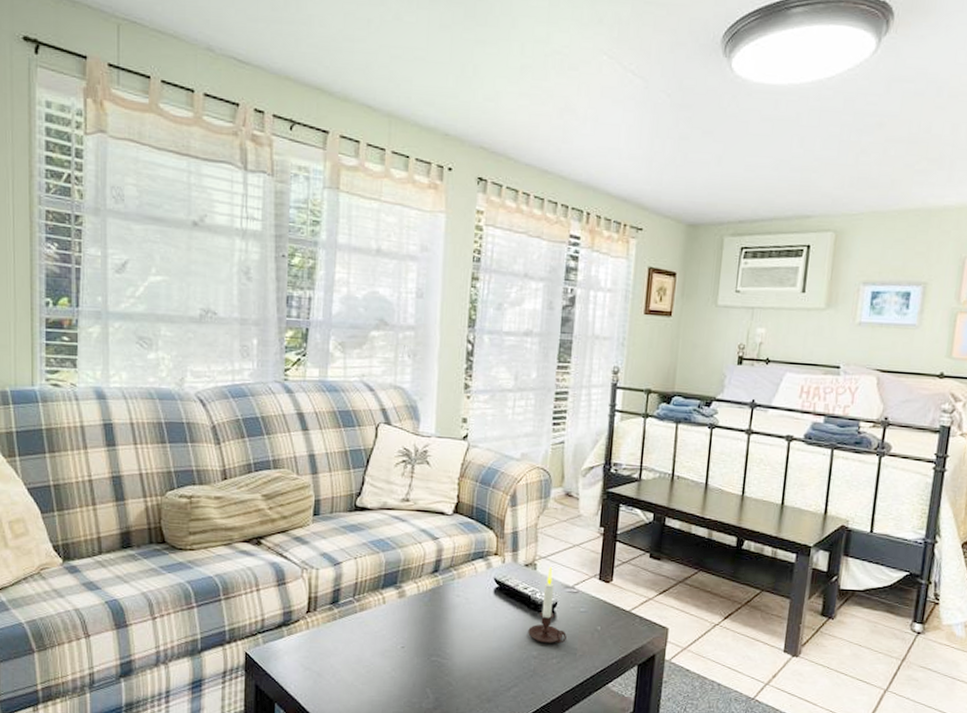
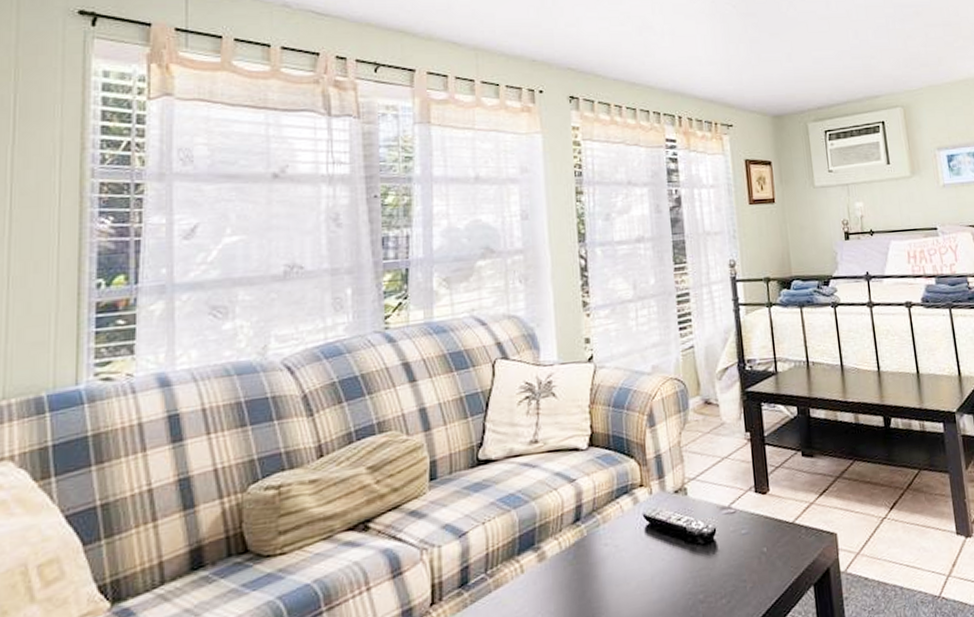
candle: present [528,567,567,643] -> none [689,488,733,582]

